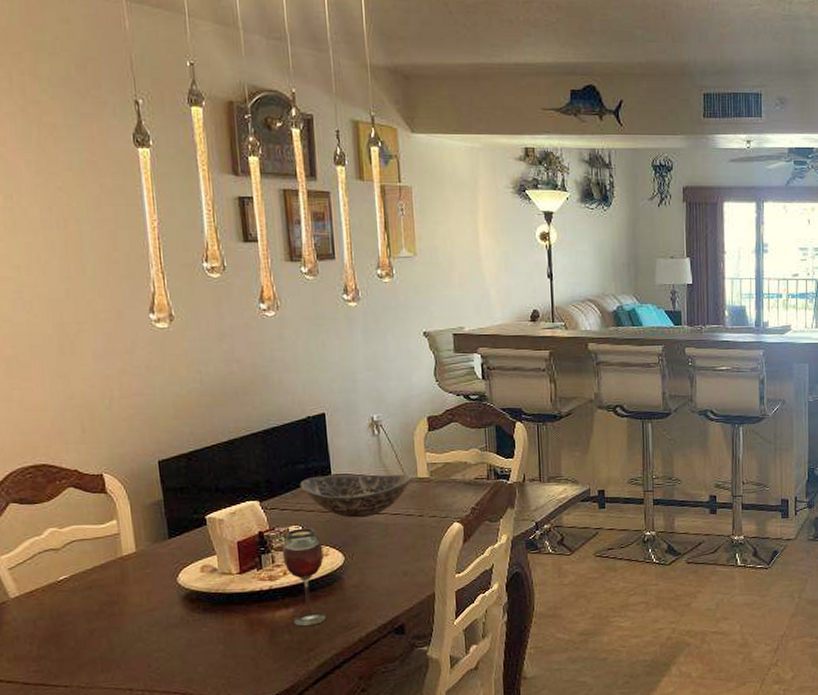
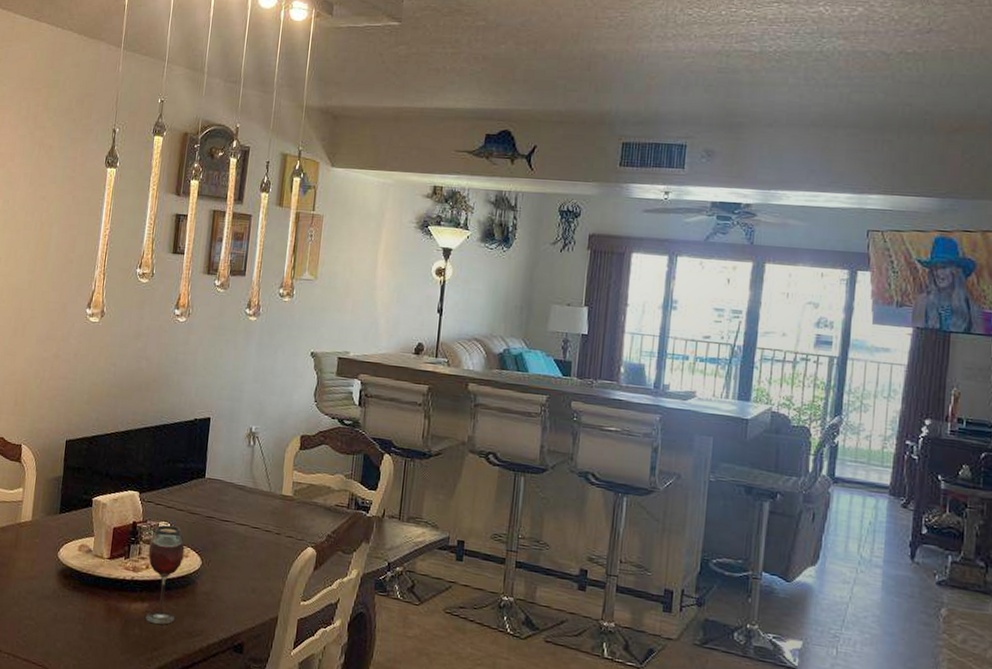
bowl: present [299,474,413,518] -> none [176,477,277,526]

